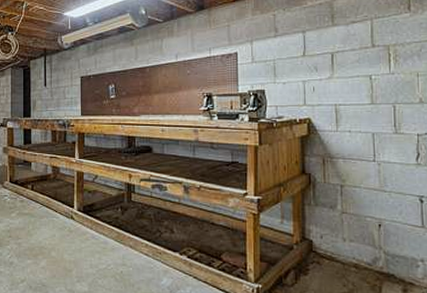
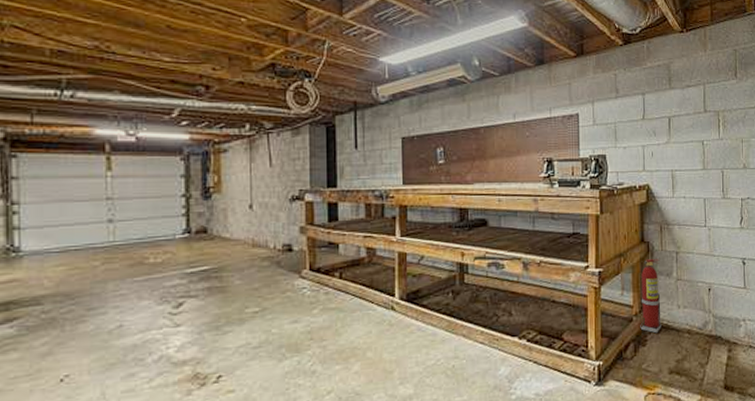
fire extinguisher: none [301,191,325,264] -> present [640,259,661,334]

